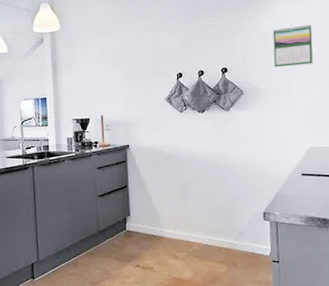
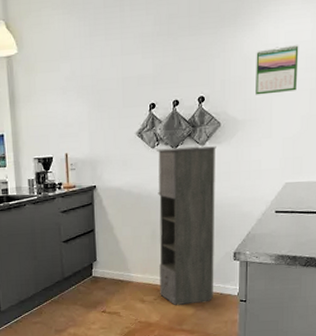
storage cabinet: none [185,111,246,264] -> present [157,146,216,306]

